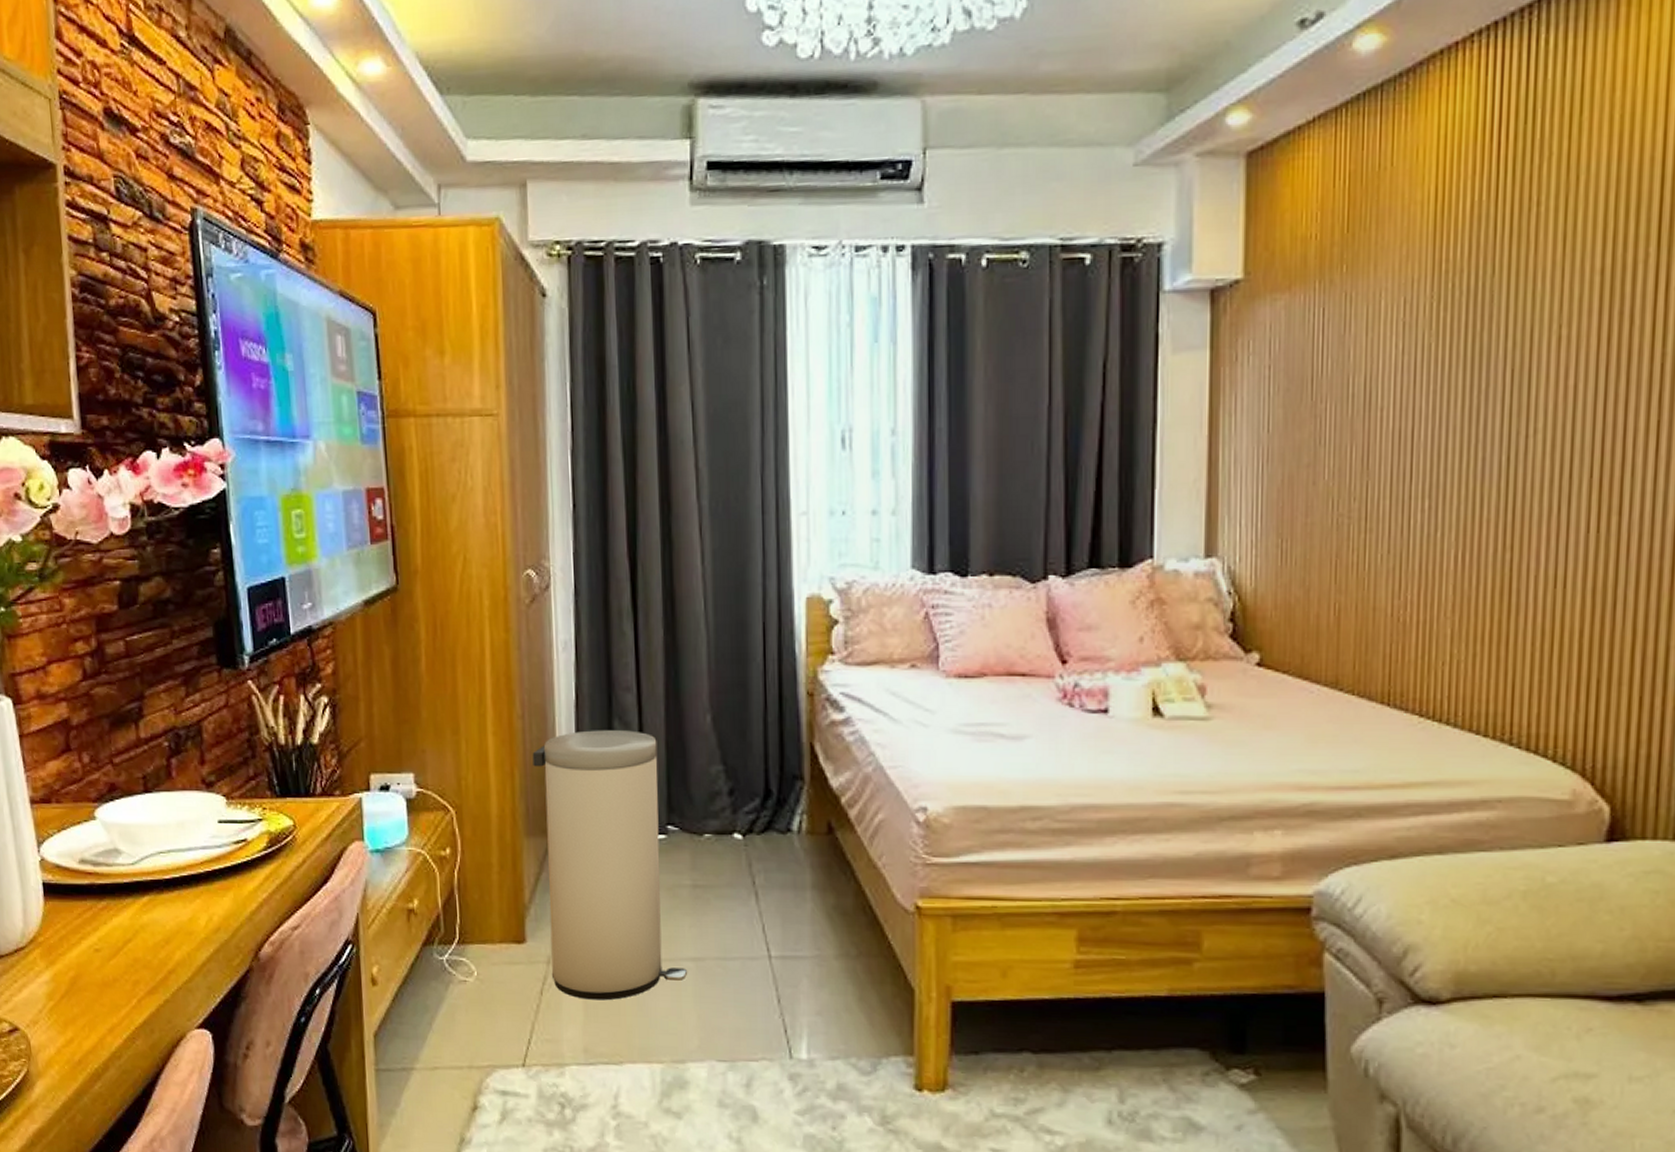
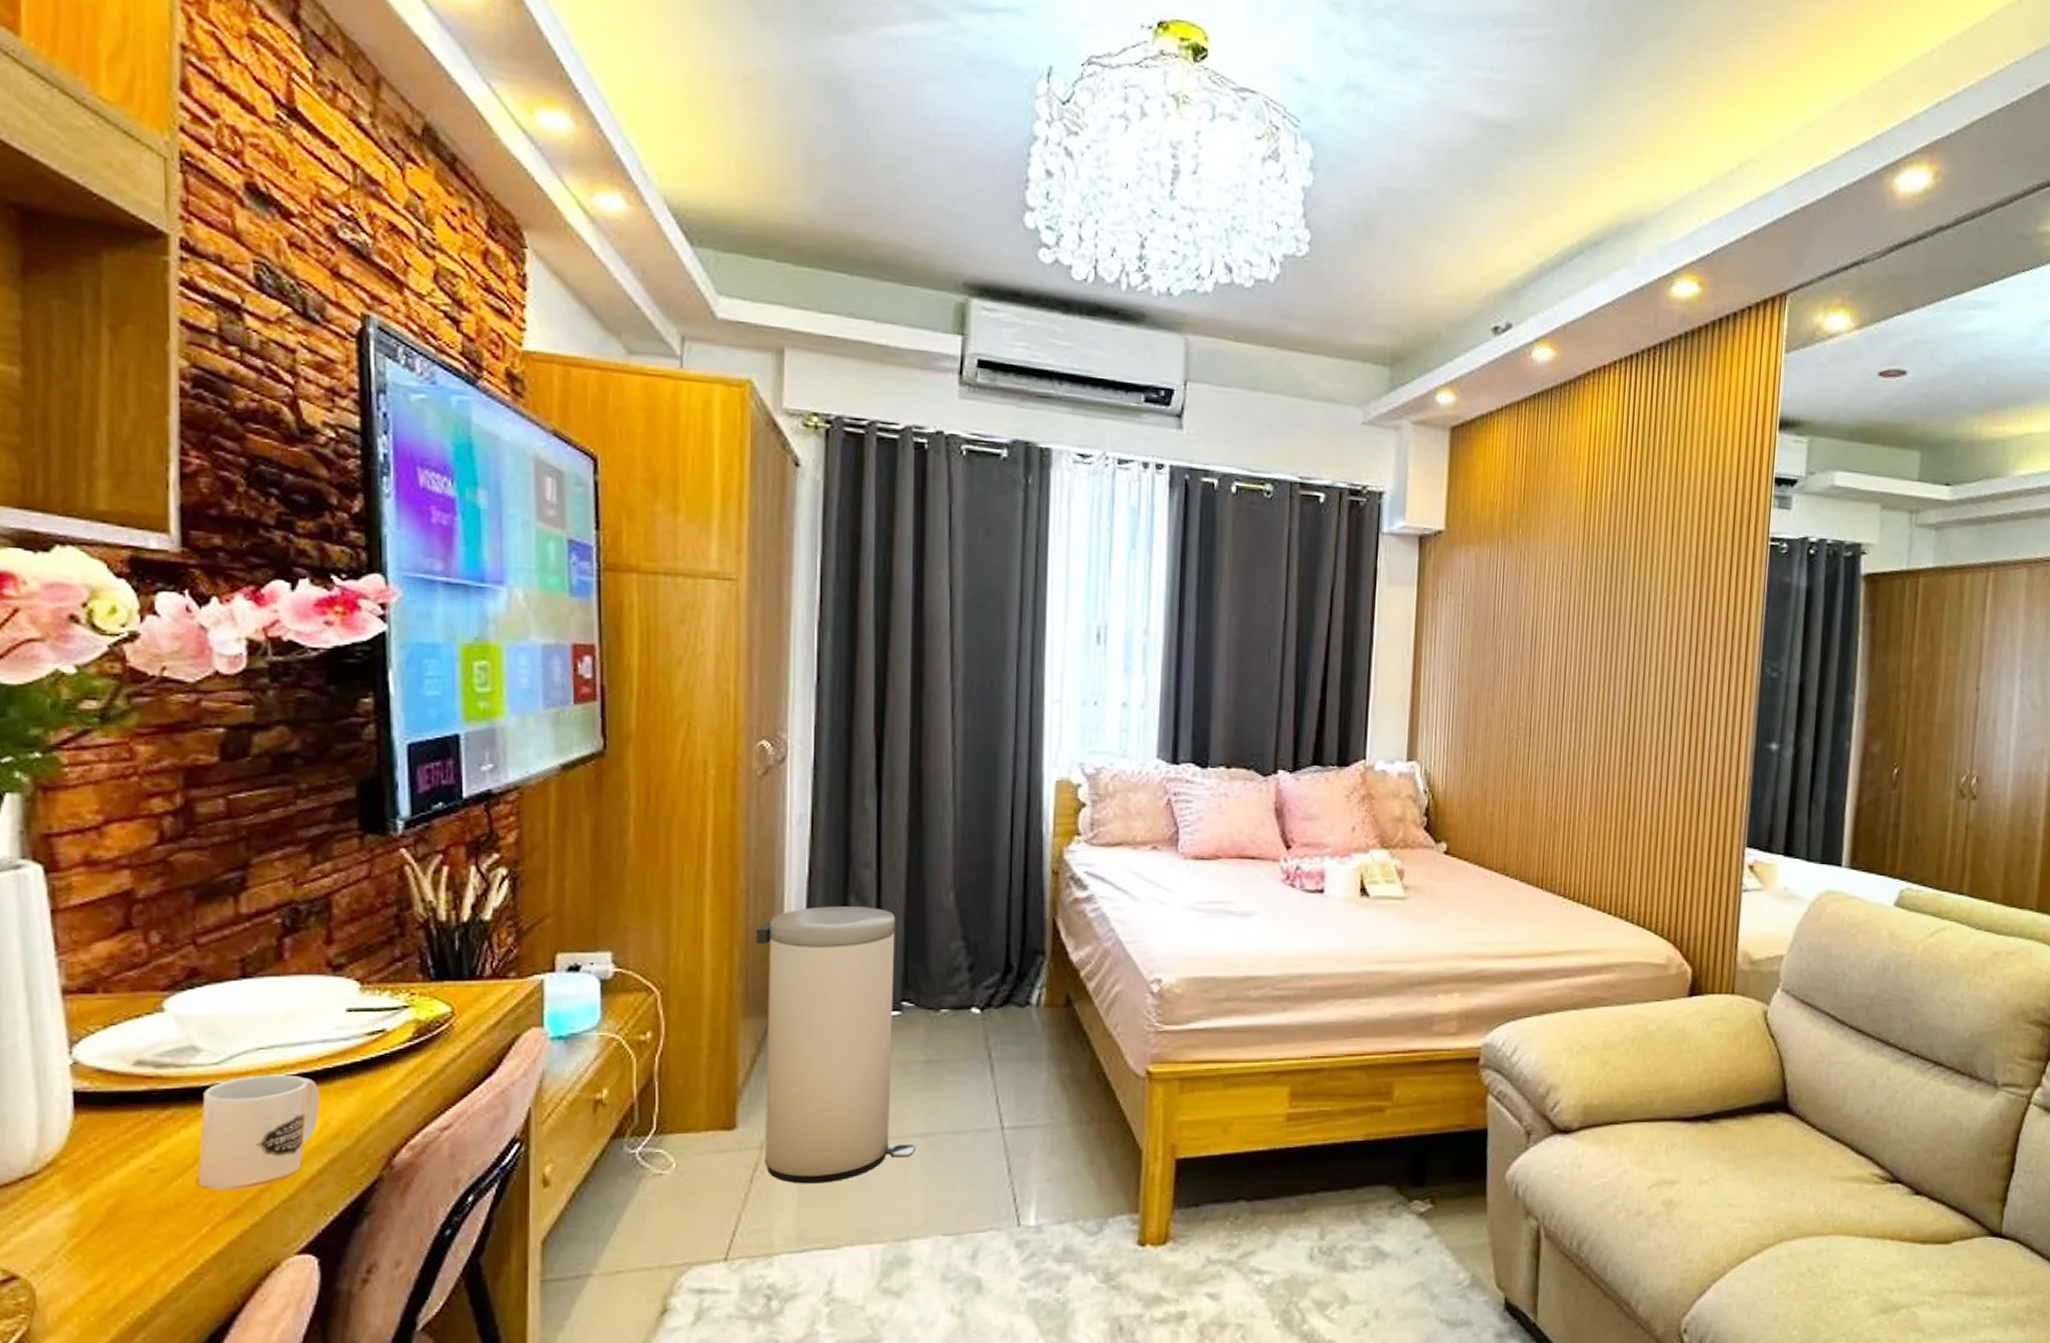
mug: none [125,875,205,970] -> present [197,1074,320,1190]

